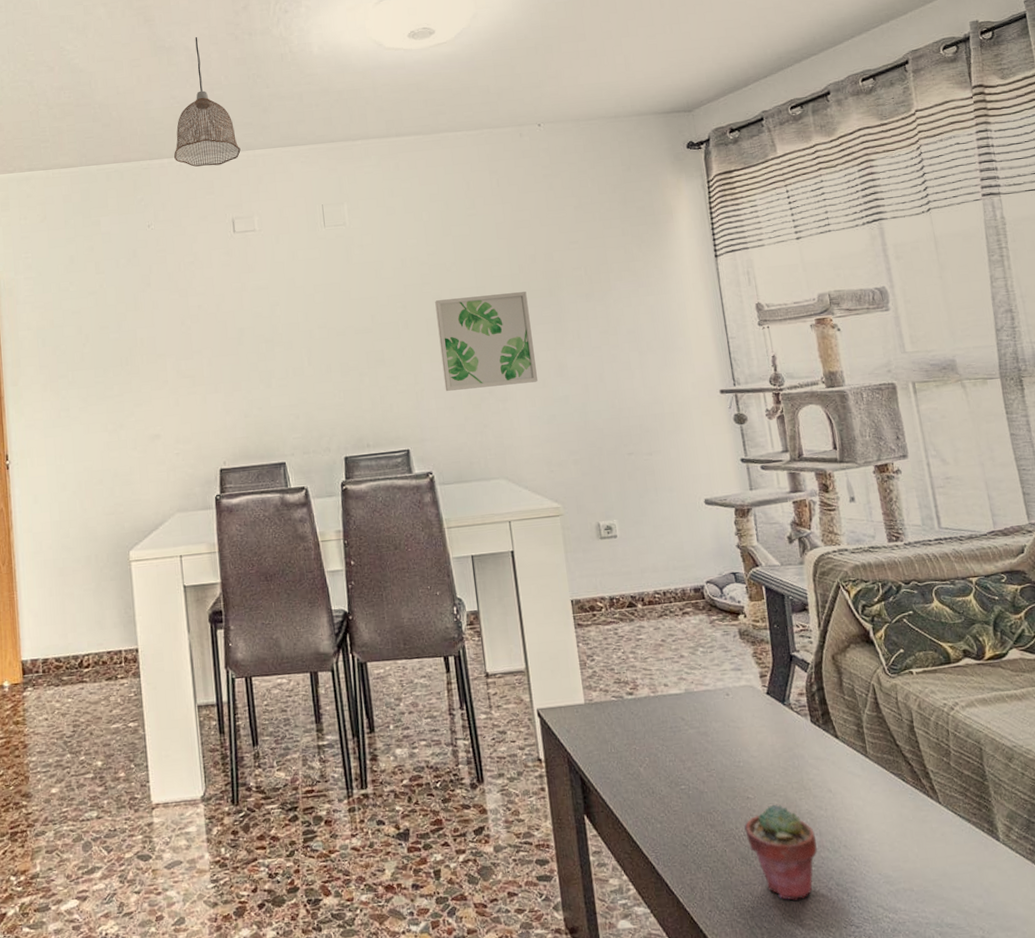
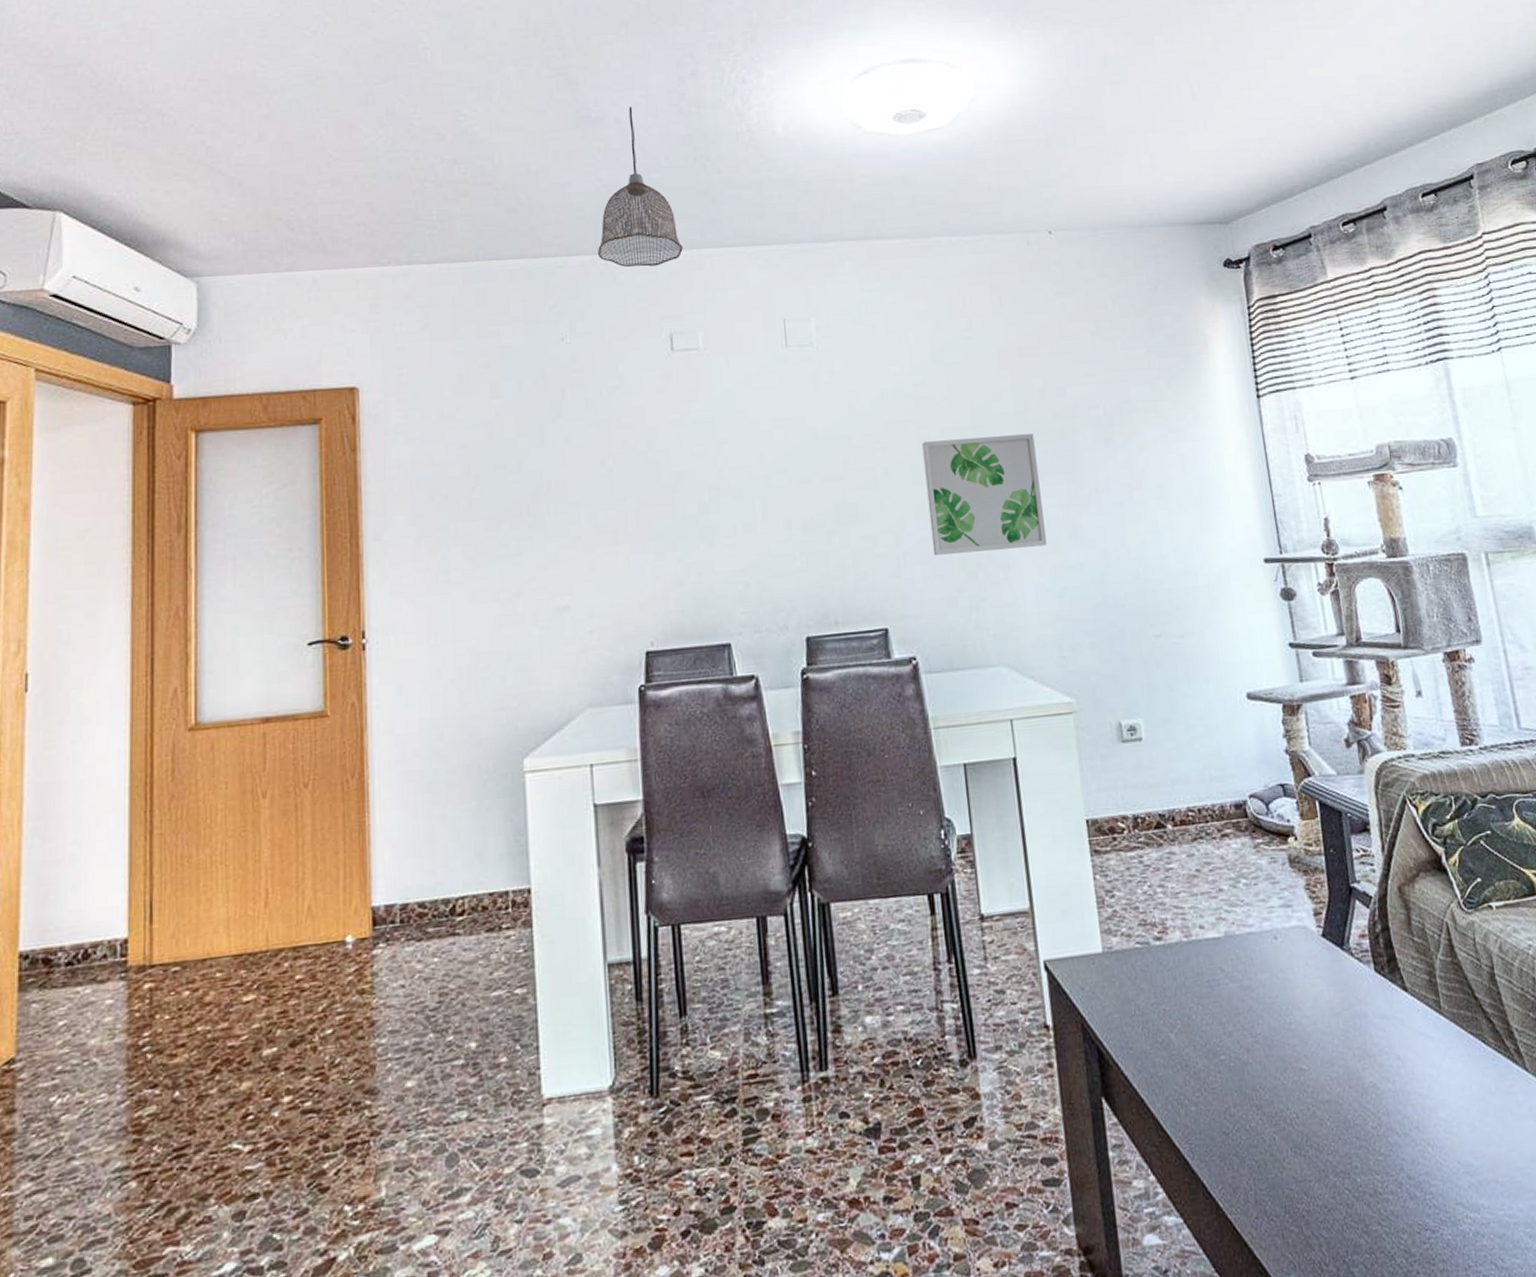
potted succulent: present [744,804,817,901] -> none [1297,1076,1384,1200]

